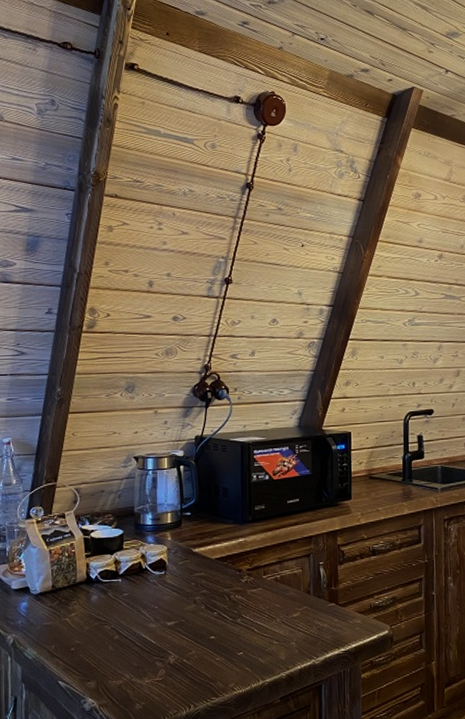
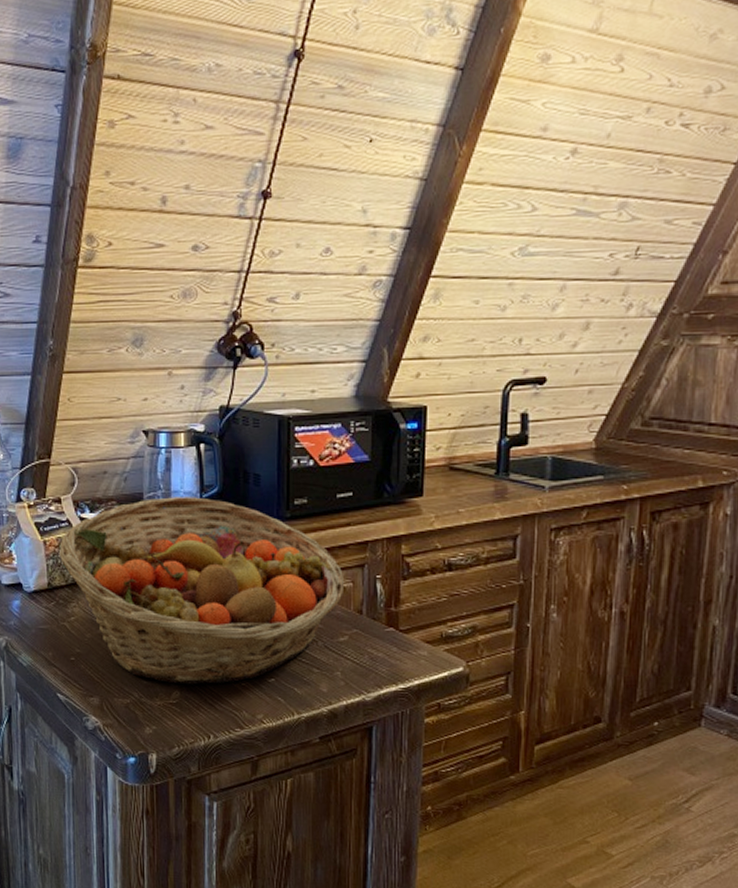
fruit basket: none [62,508,296,663] -> present [58,497,345,685]

